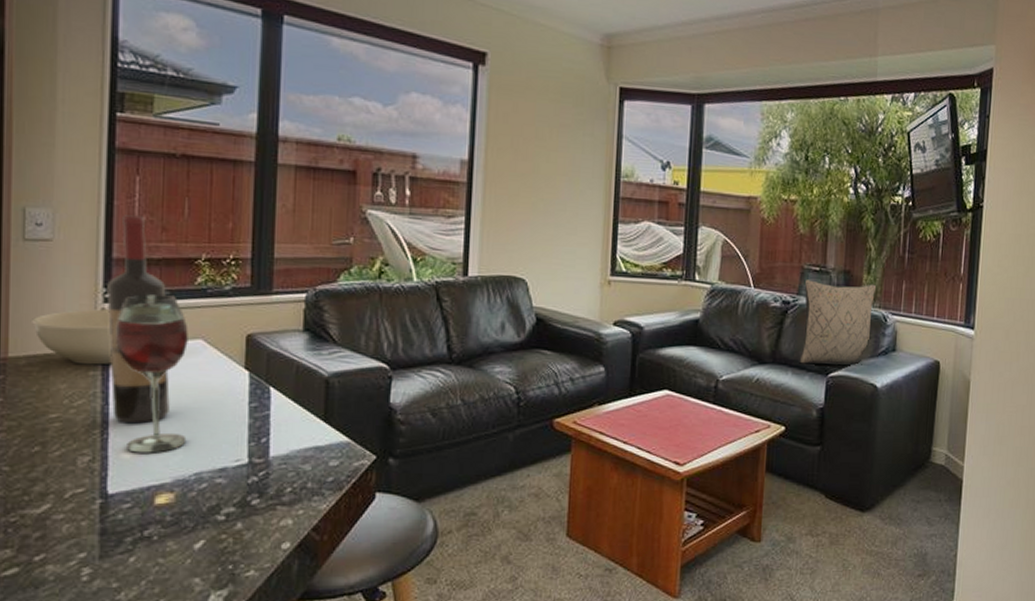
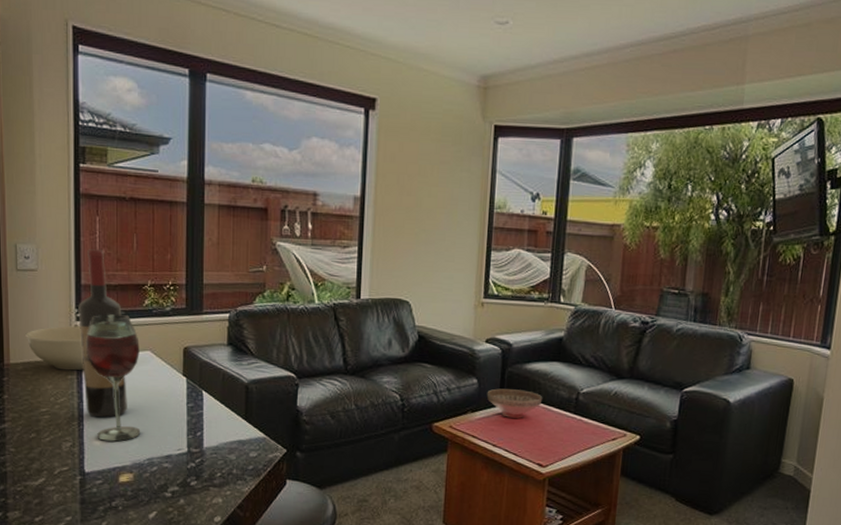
decorative bowl: none [615,377,679,412] -> present [486,388,543,419]
pillow: present [799,280,877,365] -> none [655,302,734,382]

